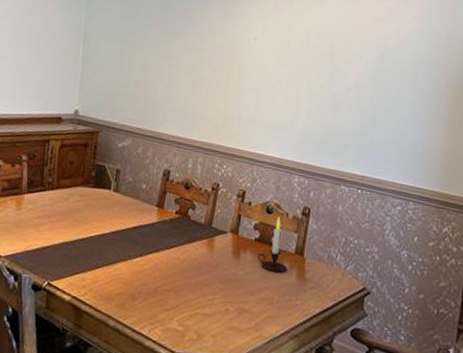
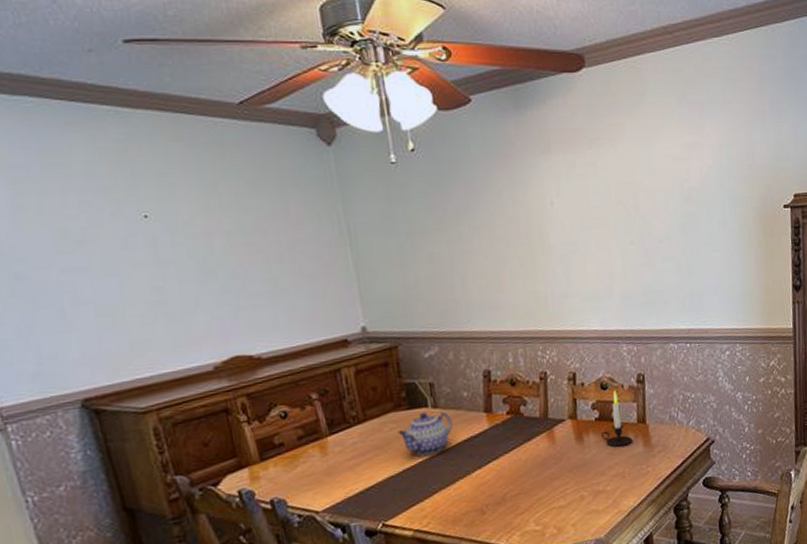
teapot: none [80,193,128,232] -> present [397,412,453,456]

